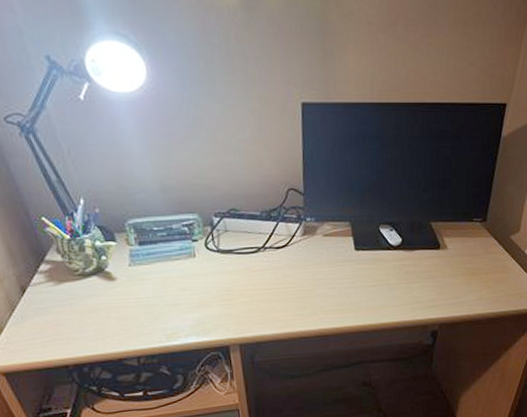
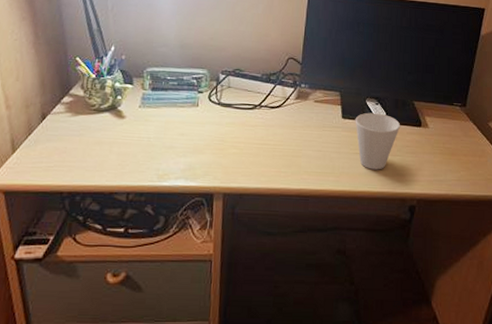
cup: none [369,240,419,301] -> present [355,112,401,170]

